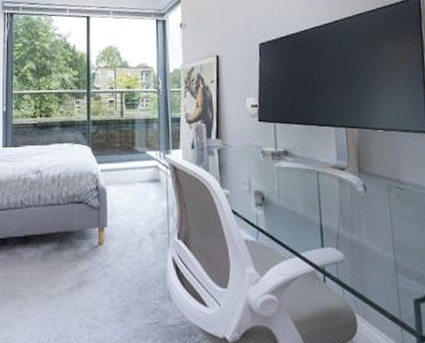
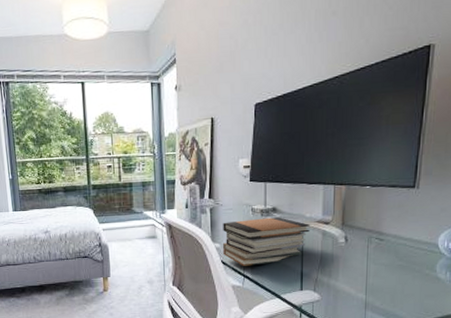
book stack: none [232,161,325,217] -> present [222,217,310,266]

